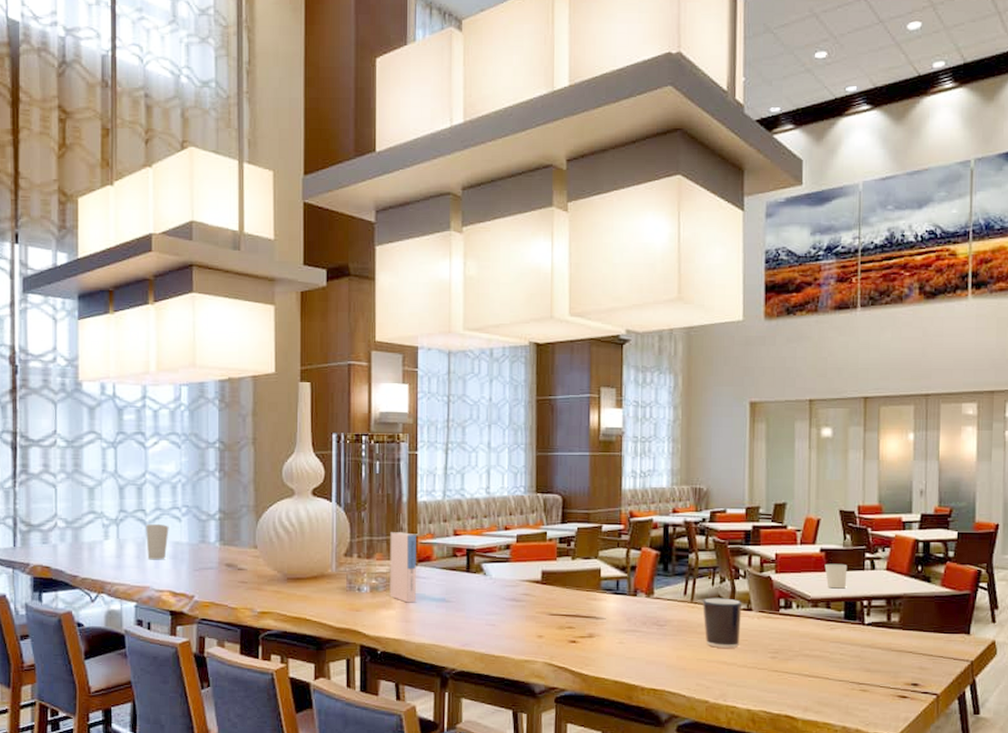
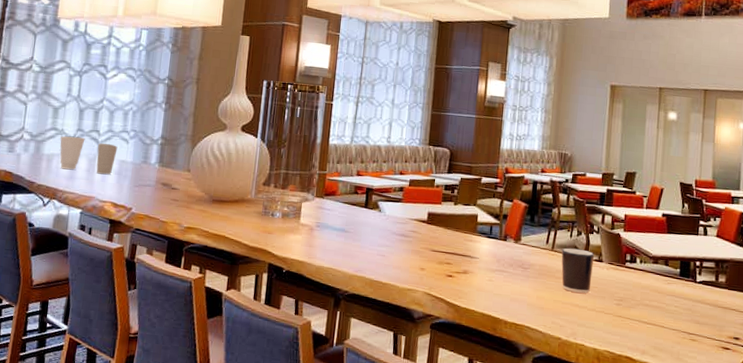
cup: none [101,519,130,558] -> present [60,136,85,170]
book: present [390,531,416,603] -> none [298,167,325,231]
dixie cup: present [824,563,848,589] -> none [665,227,684,250]

